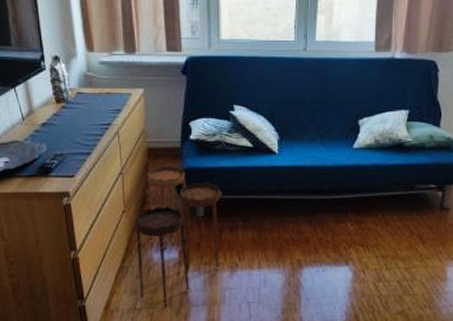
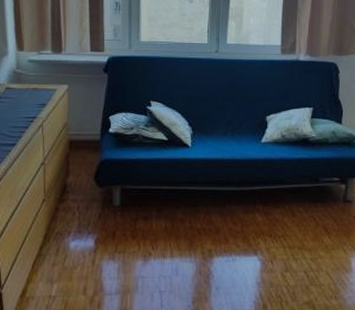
side table: present [136,166,222,308] -> none [54,157,138,297]

